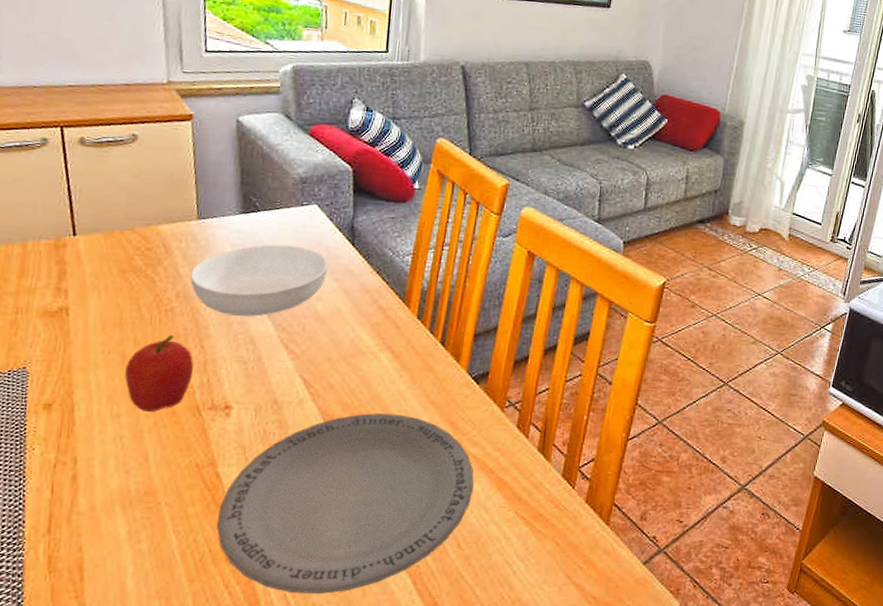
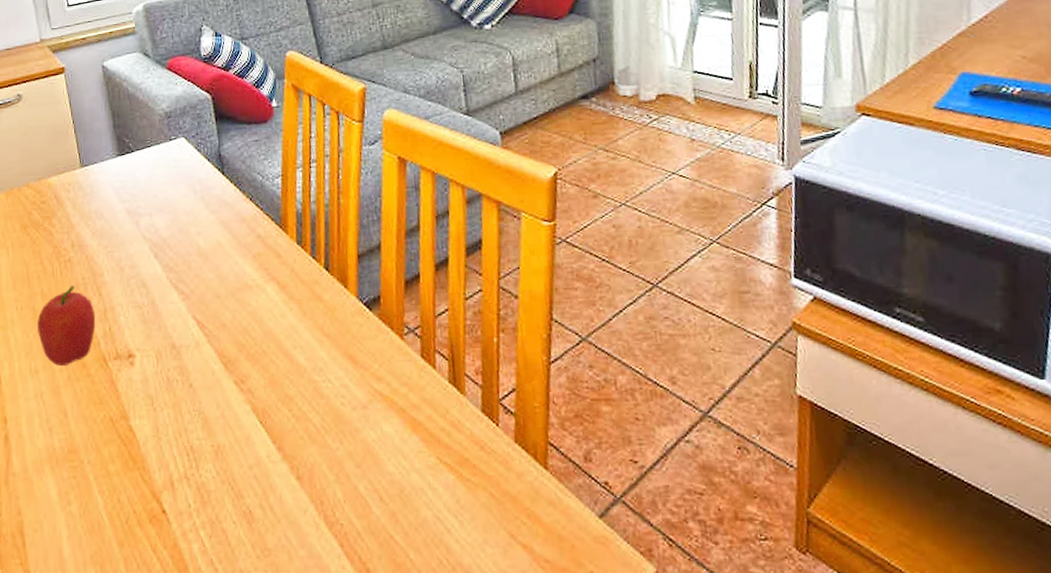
serving bowl: present [190,244,329,317] -> none [81,182,203,260]
plate: present [217,413,474,594] -> none [137,351,386,558]

